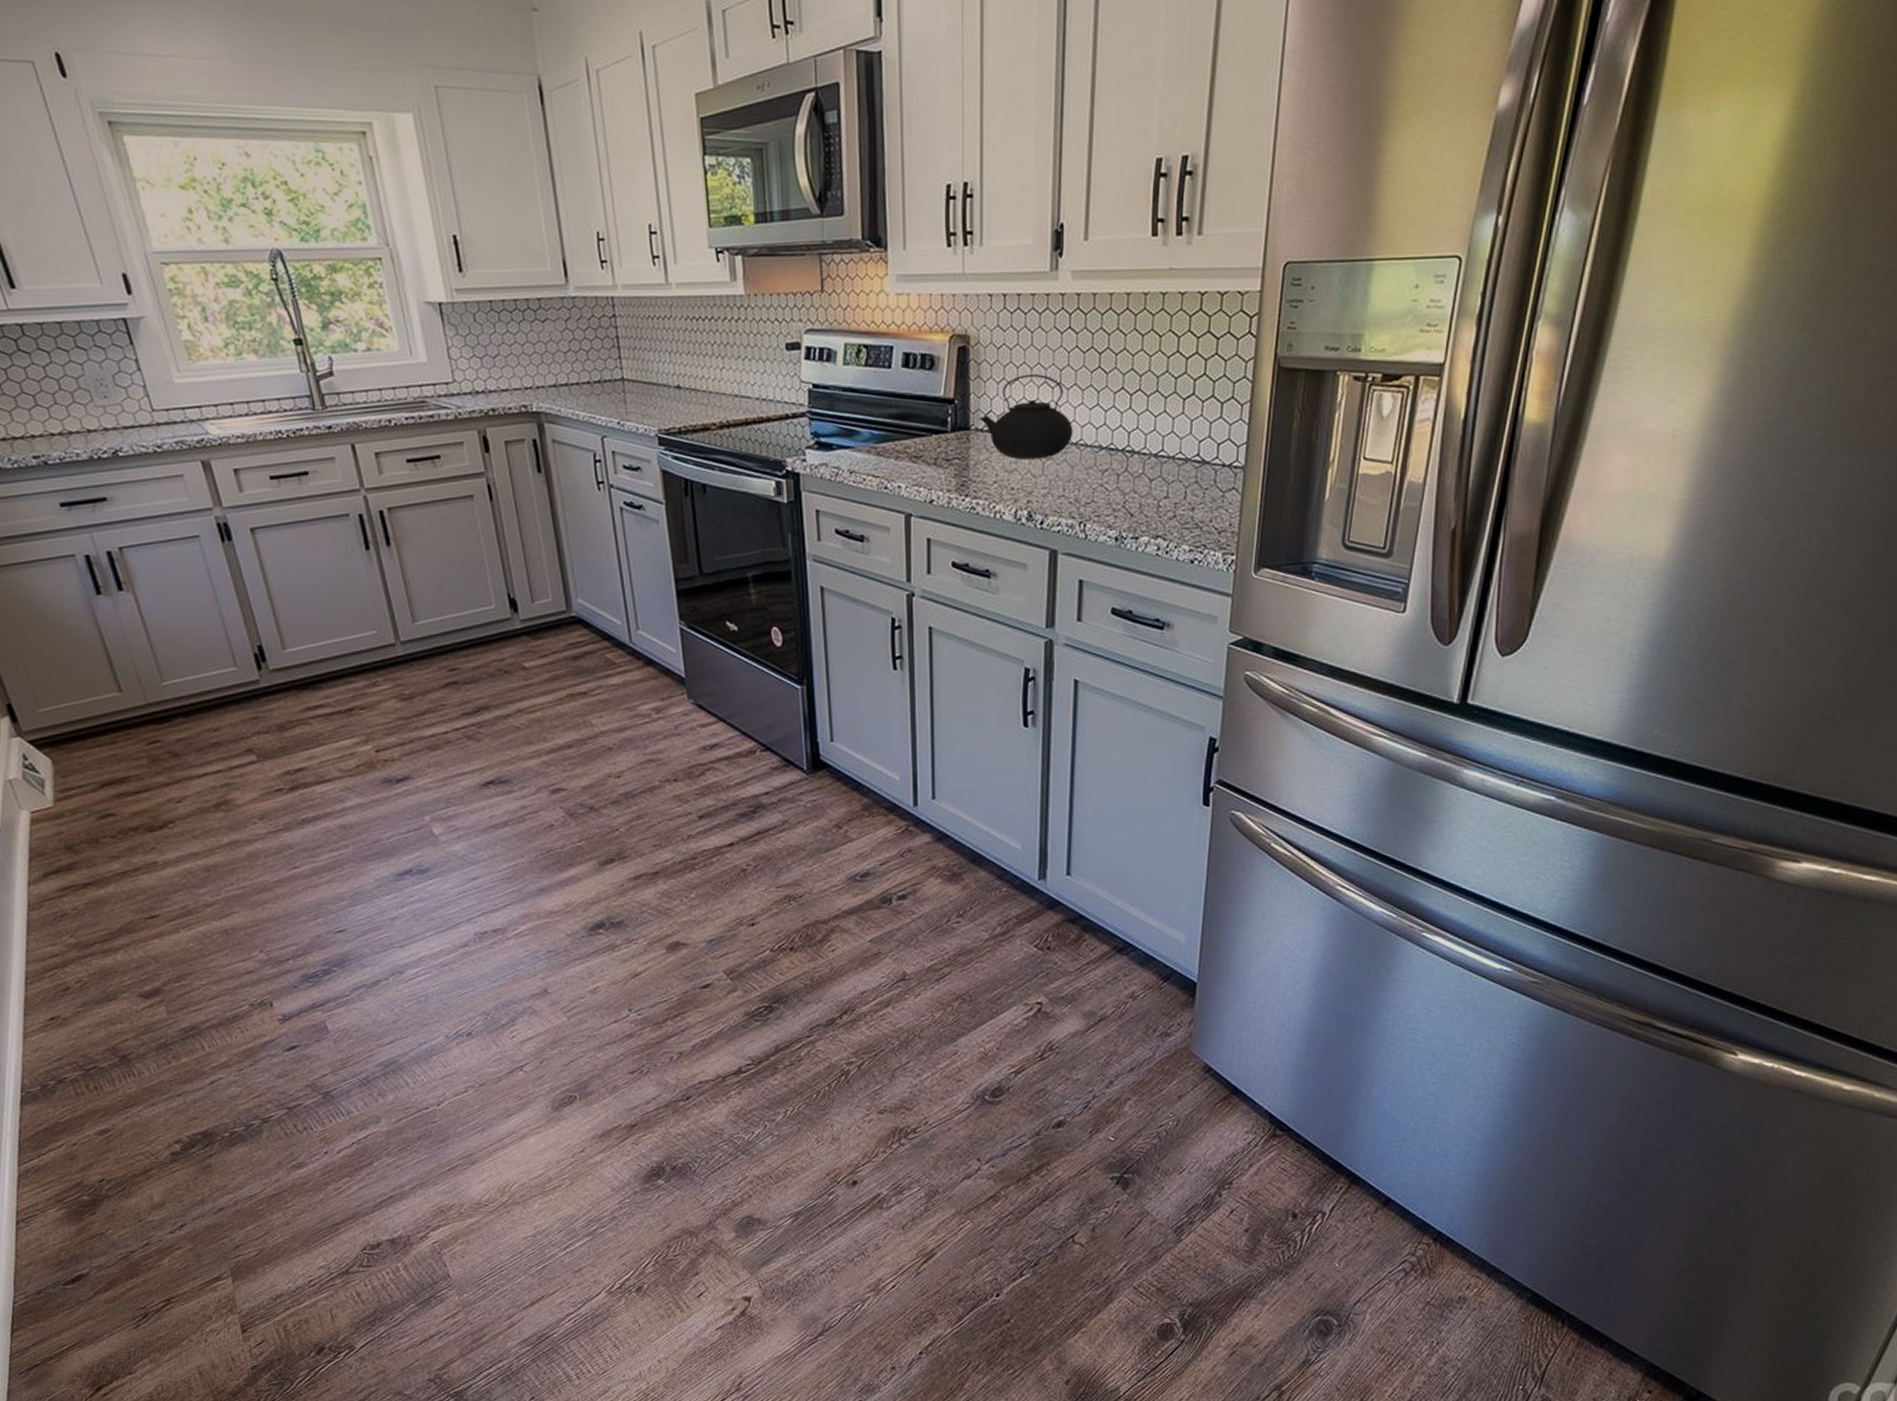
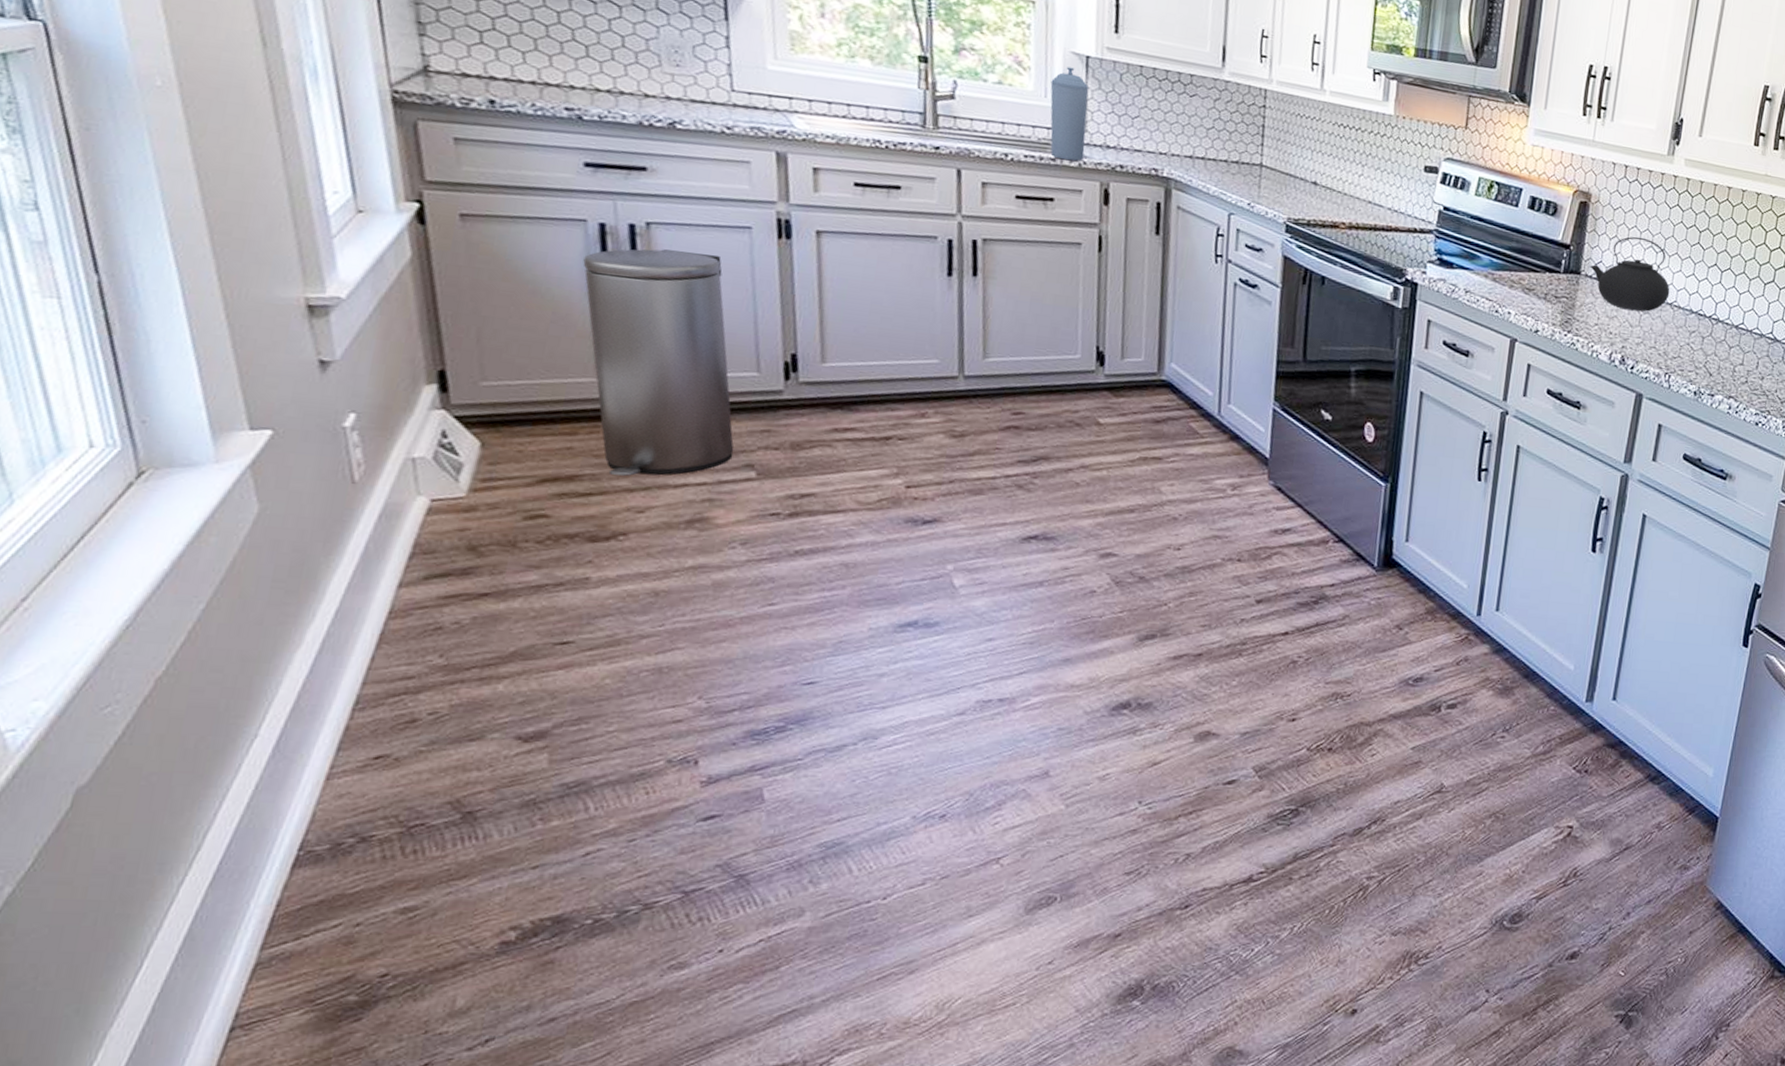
pedal bin: none [81,567,235,774] -> present [583,249,734,477]
canister: none [412,318,458,415] -> present [1050,66,1089,161]

